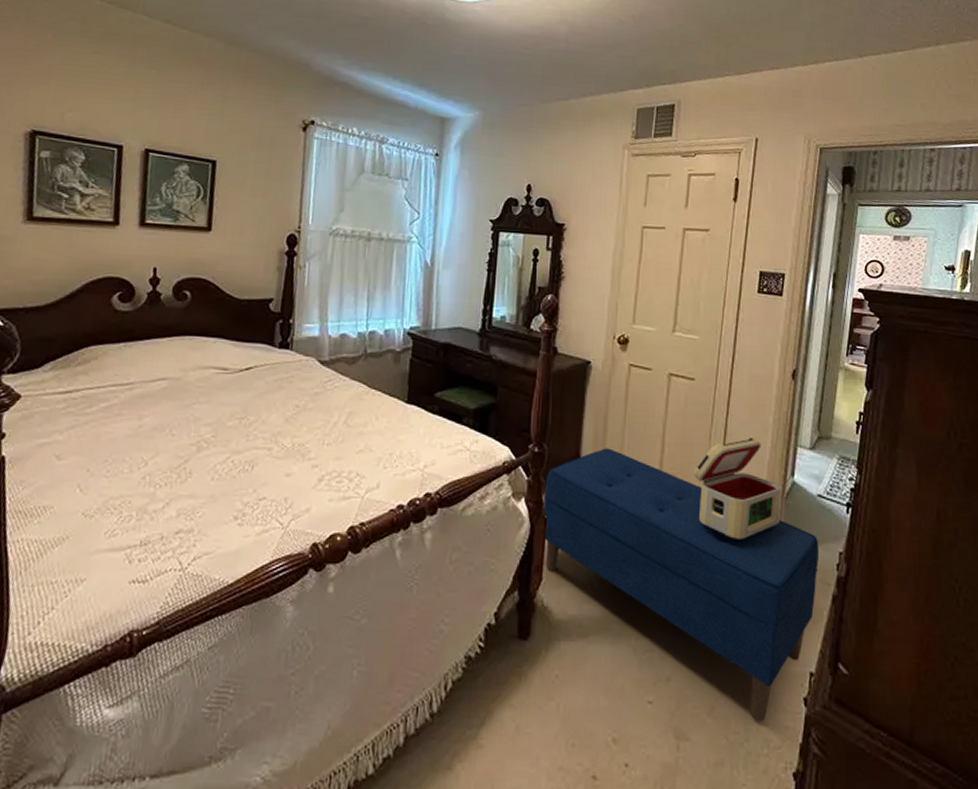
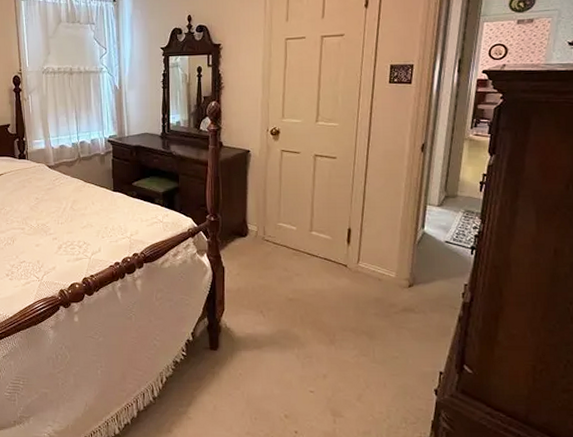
bench: present [542,448,820,721] -> none [220,215,447,405]
decorative box: present [694,438,782,540] -> none [339,200,414,277]

